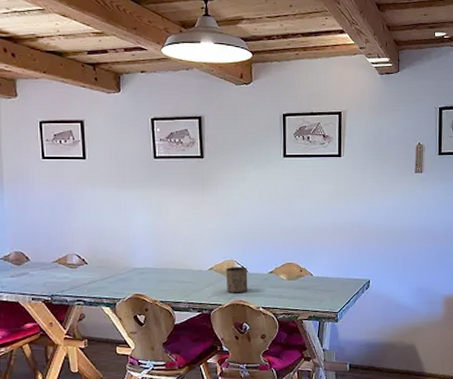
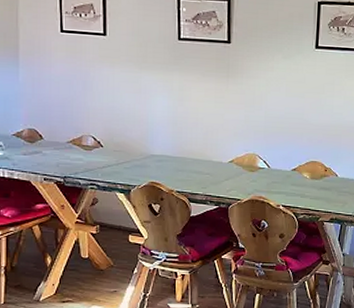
cup: present [225,266,248,294] -> none [246,161,270,189]

